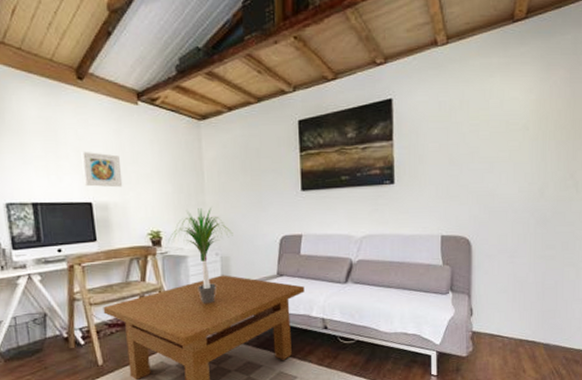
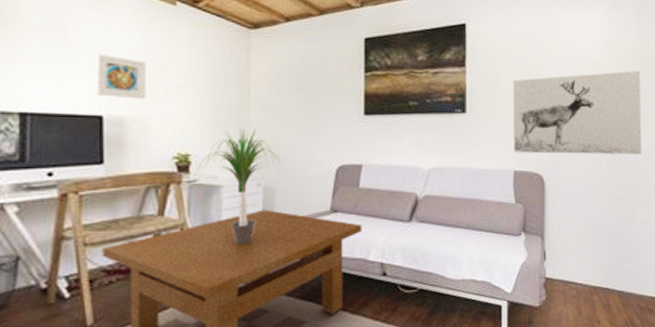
wall art: none [439,131,573,219] -> present [512,70,642,154]

